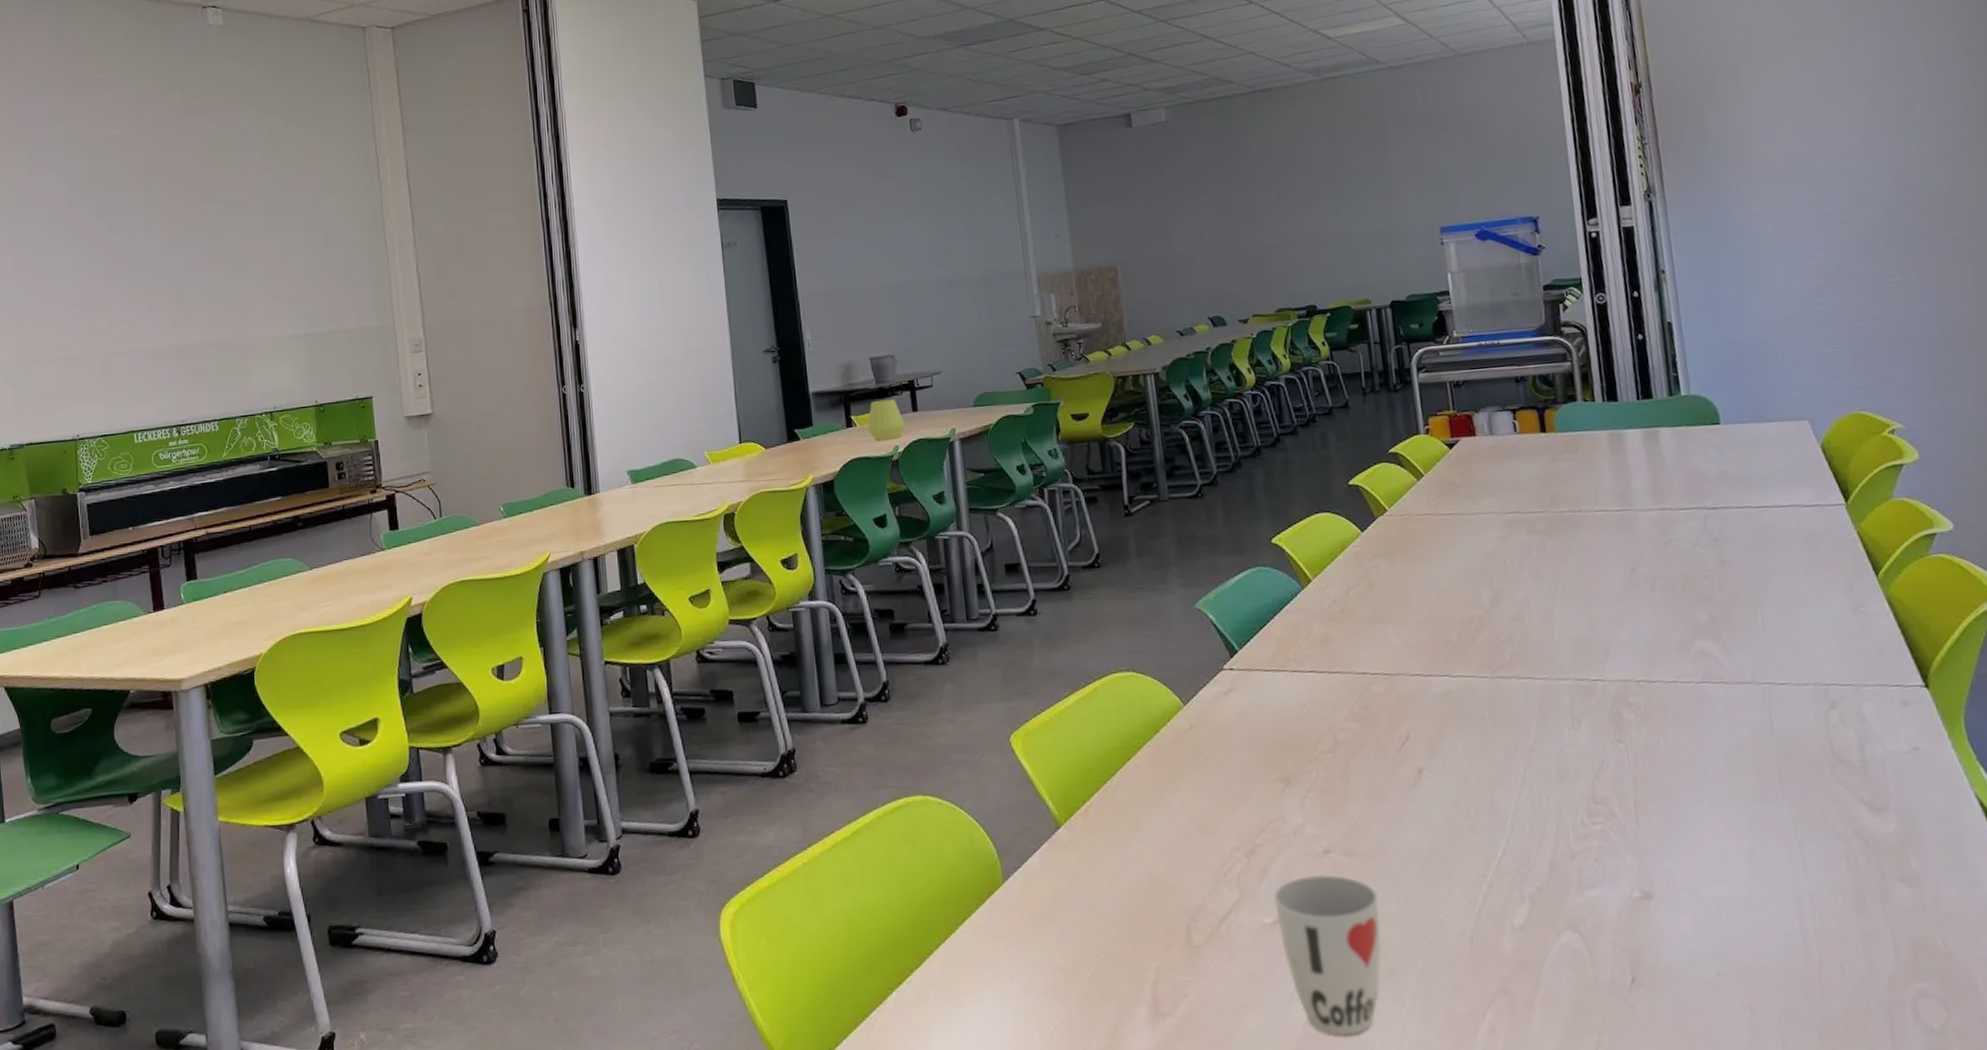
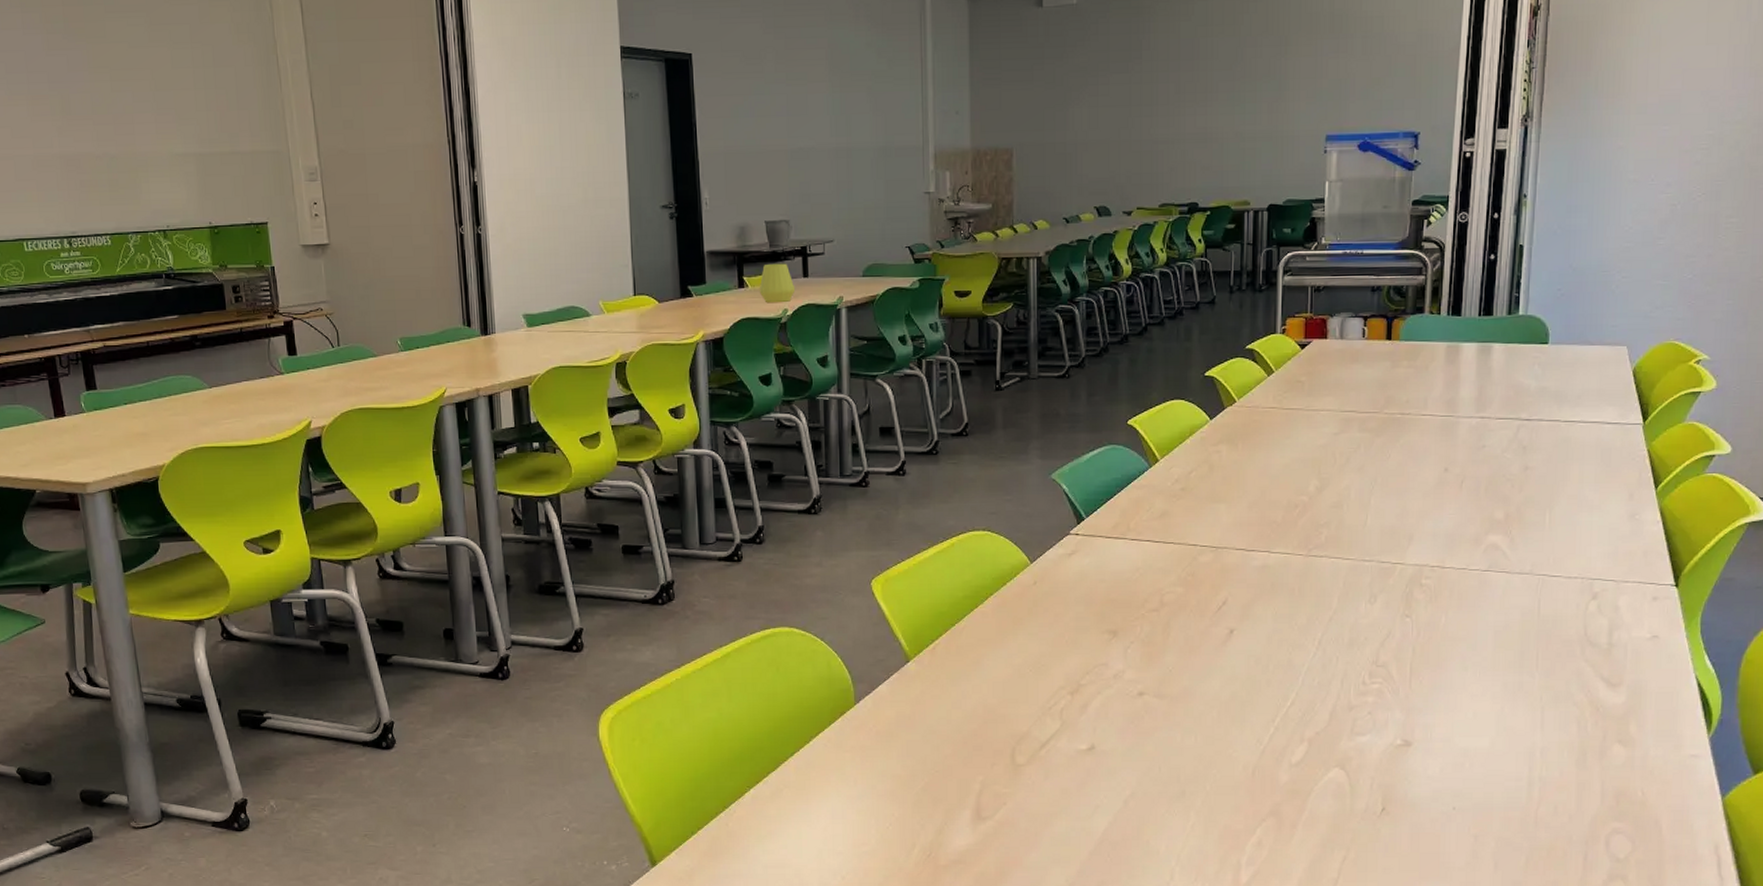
cup: present [1273,874,1382,1035] -> none [1089,712,1181,841]

